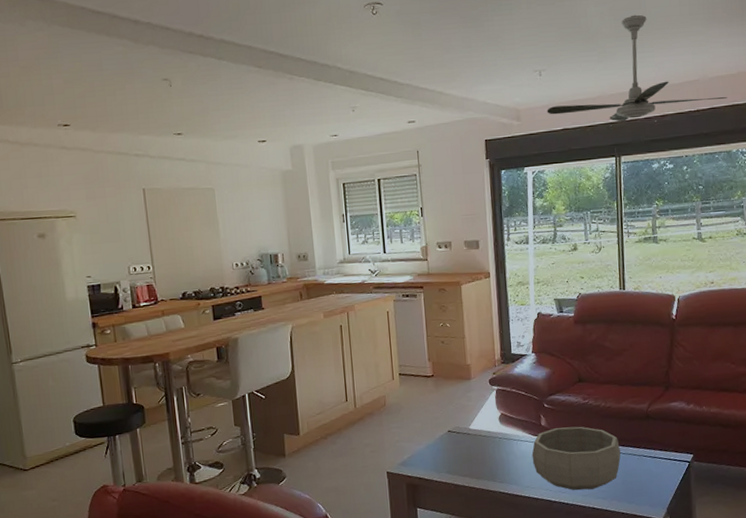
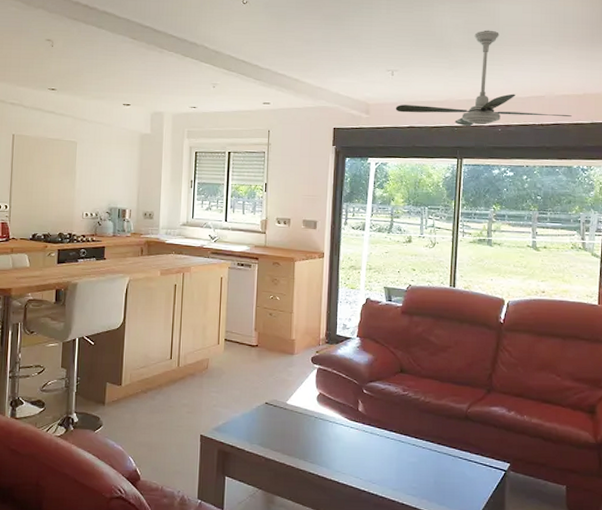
decorative bowl: present [532,426,621,491] -> none [345,416,437,484]

